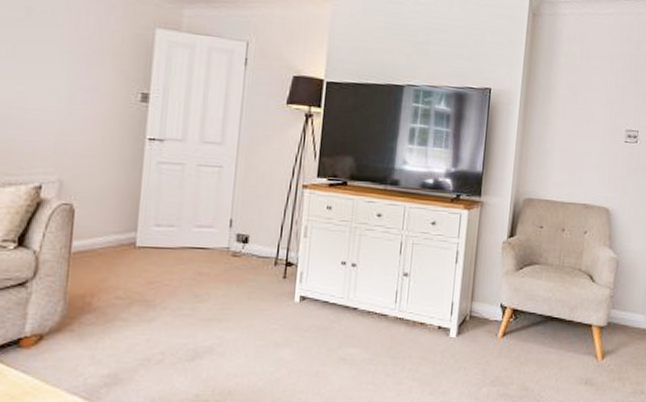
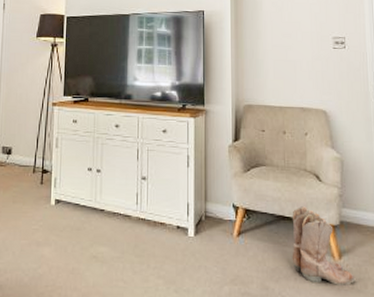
boots: none [555,307,615,385] -> present [292,206,356,285]

